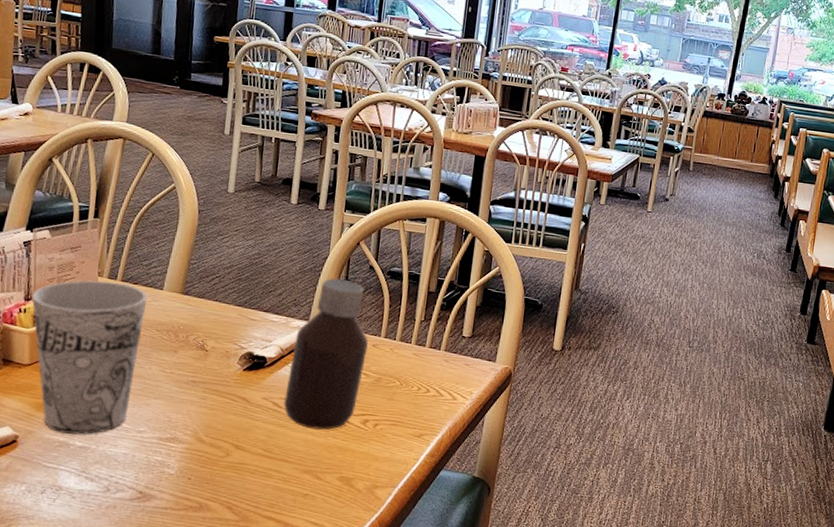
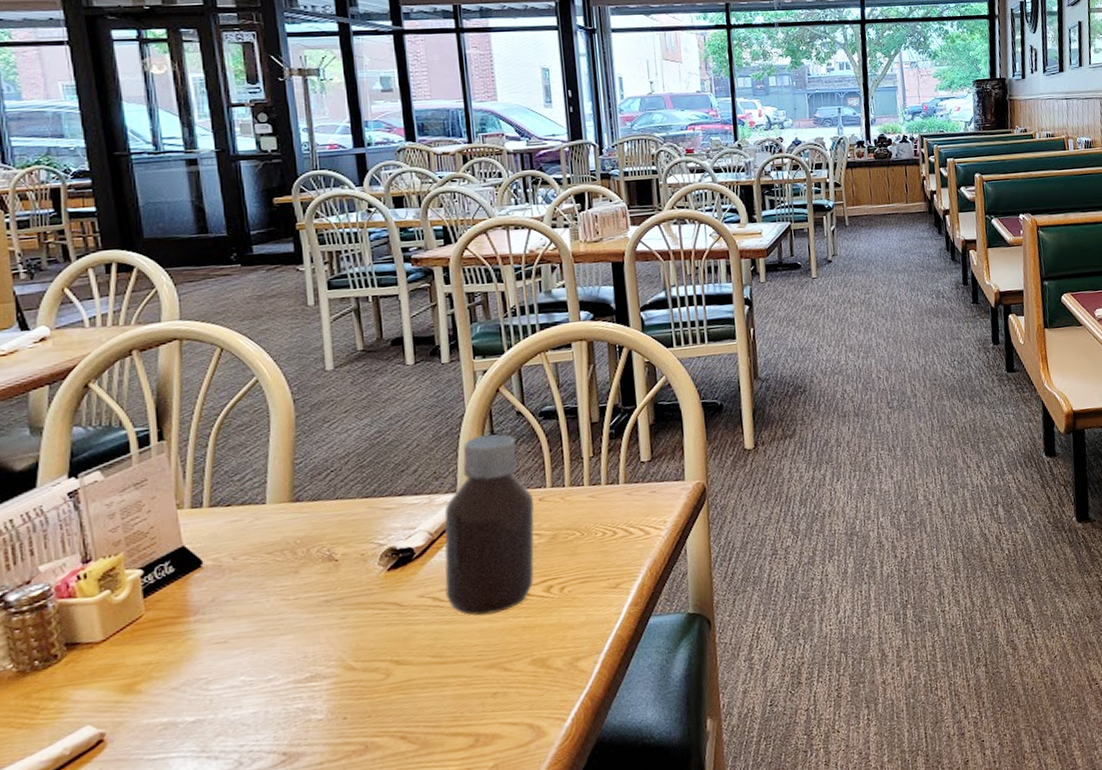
cup: present [31,280,148,435] -> none [91,508,249,713]

